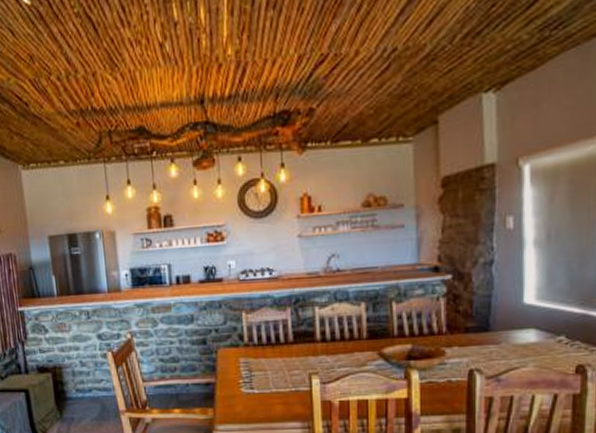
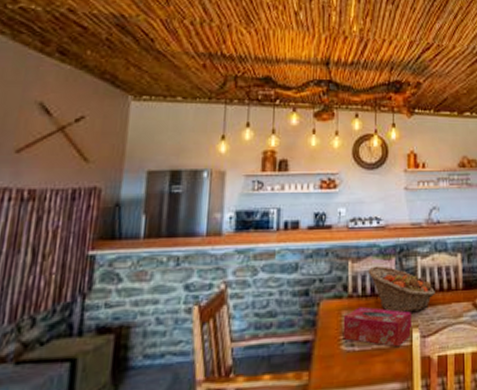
tissue box: none [241,354,312,392] -> present [343,306,413,347]
fruit basket: none [262,316,335,361] -> present [368,265,435,314]

